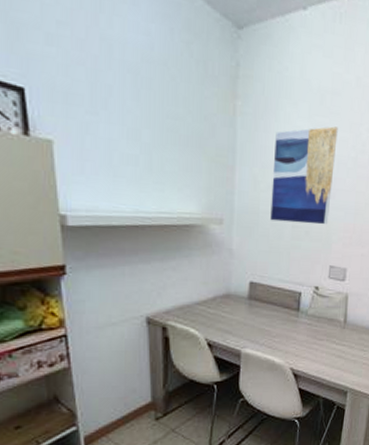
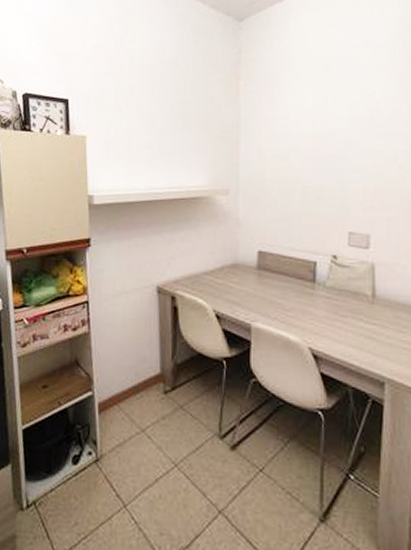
wall art: present [270,126,338,225] -> none [277,90,347,189]

